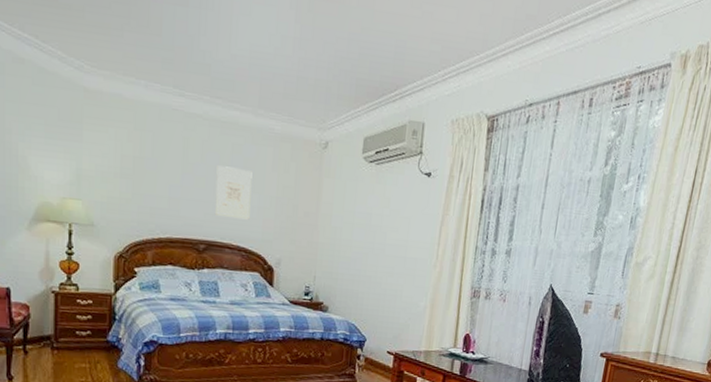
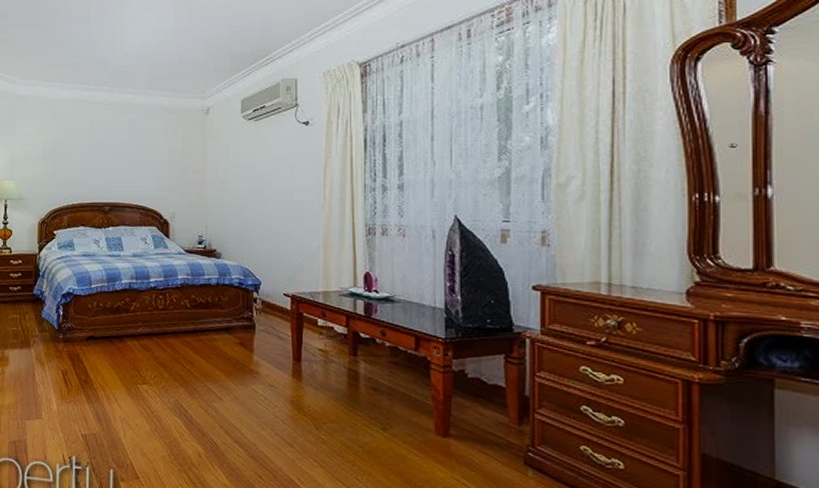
wall art: present [215,165,253,220] -> none [116,140,146,182]

